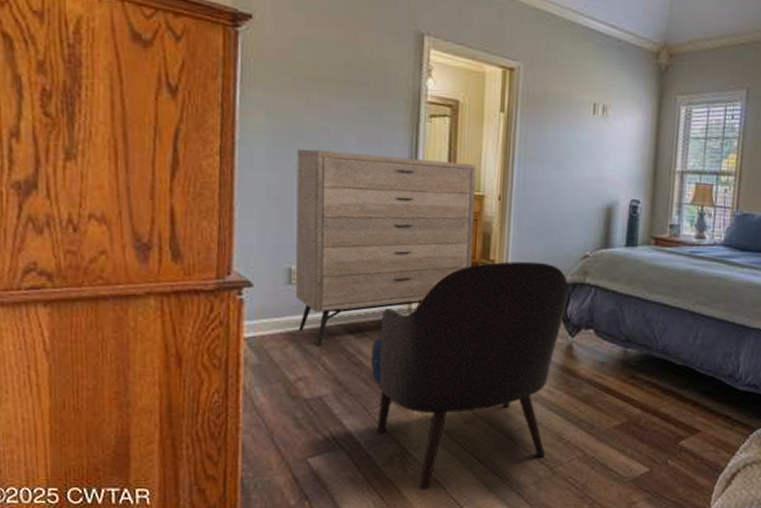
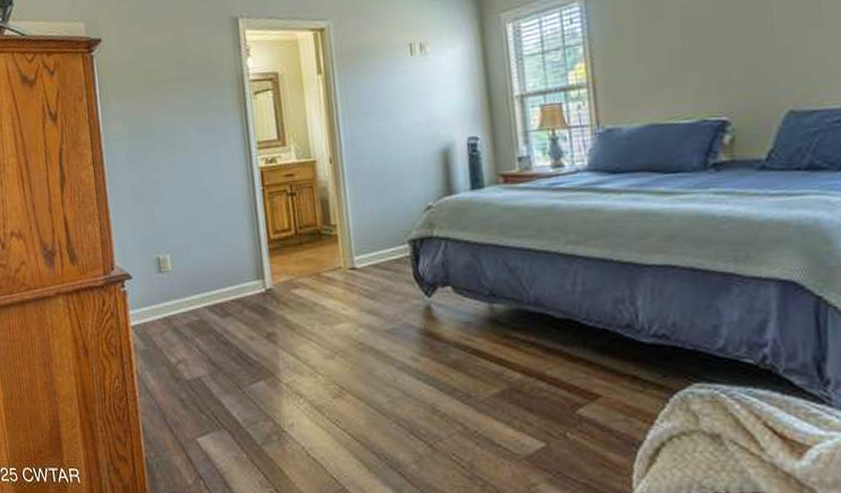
dresser: present [296,149,477,346] -> none [149,131,316,329]
armchair: present [371,261,570,491] -> none [235,220,421,470]

